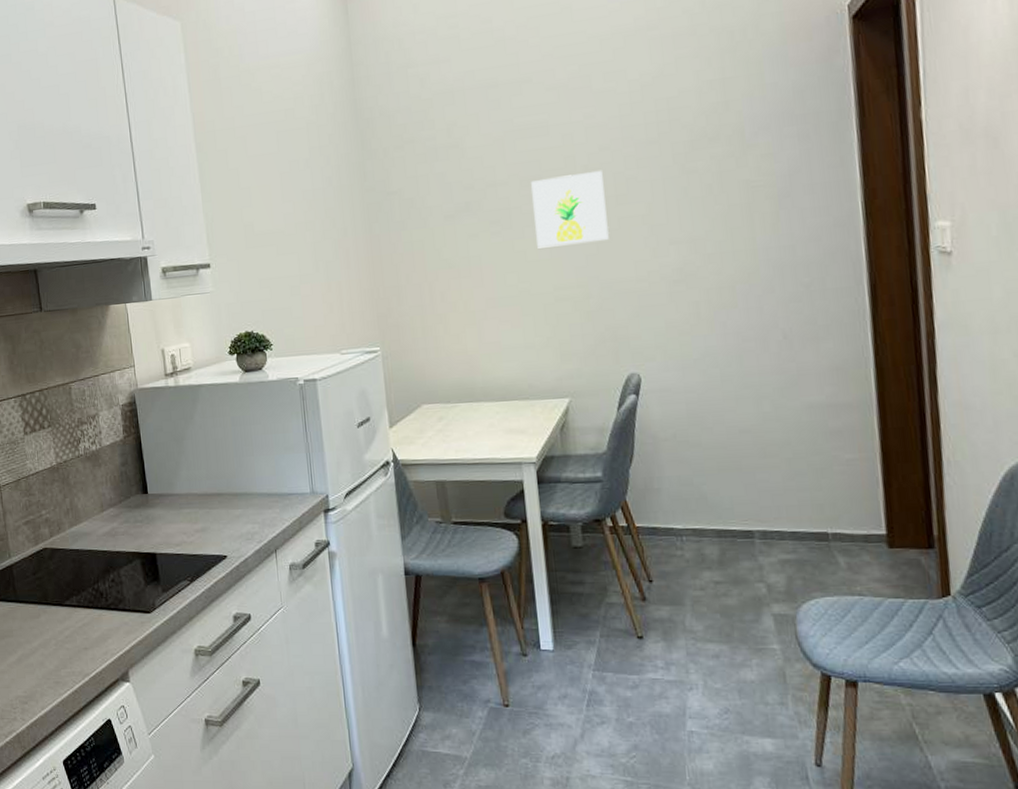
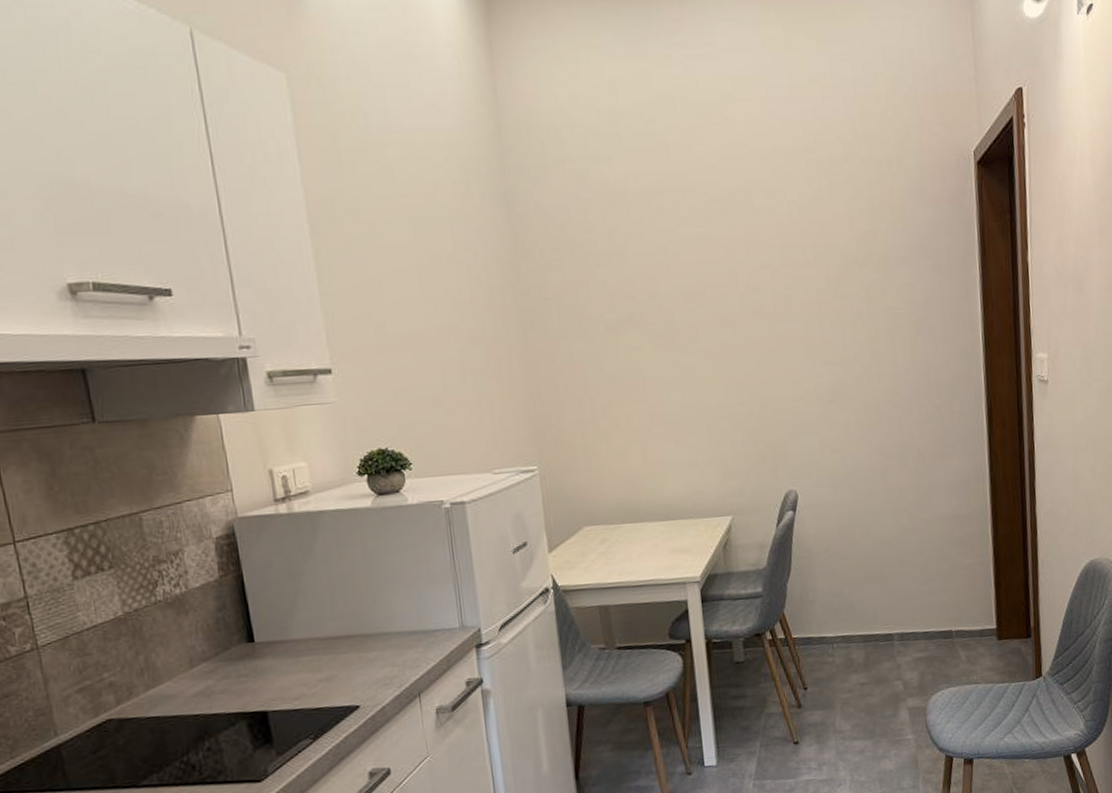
wall art: present [531,170,609,249] -> none [695,288,769,365]

